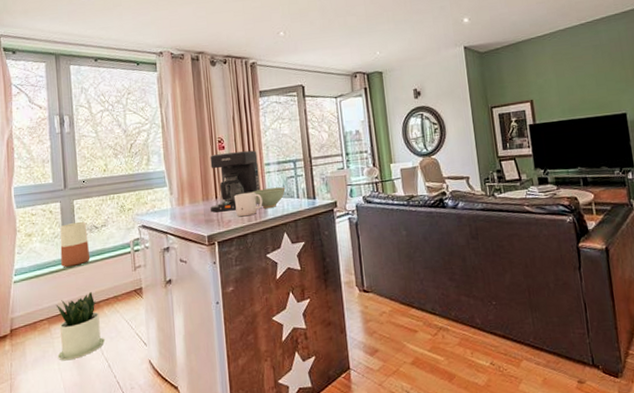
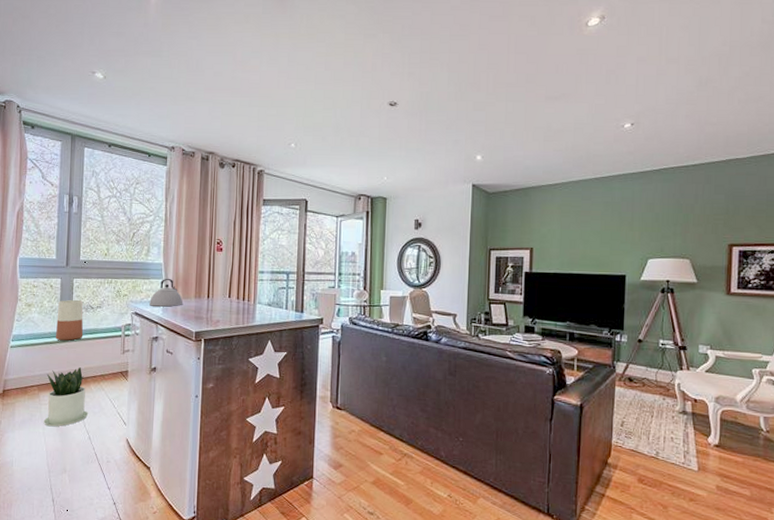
kettle: none [156,184,192,217] -> present [149,278,184,307]
coffee maker: present [210,150,260,213] -> none [201,255,253,312]
mug: present [233,191,263,217] -> none [224,296,252,319]
bowl: present [251,187,286,208] -> none [242,295,276,315]

